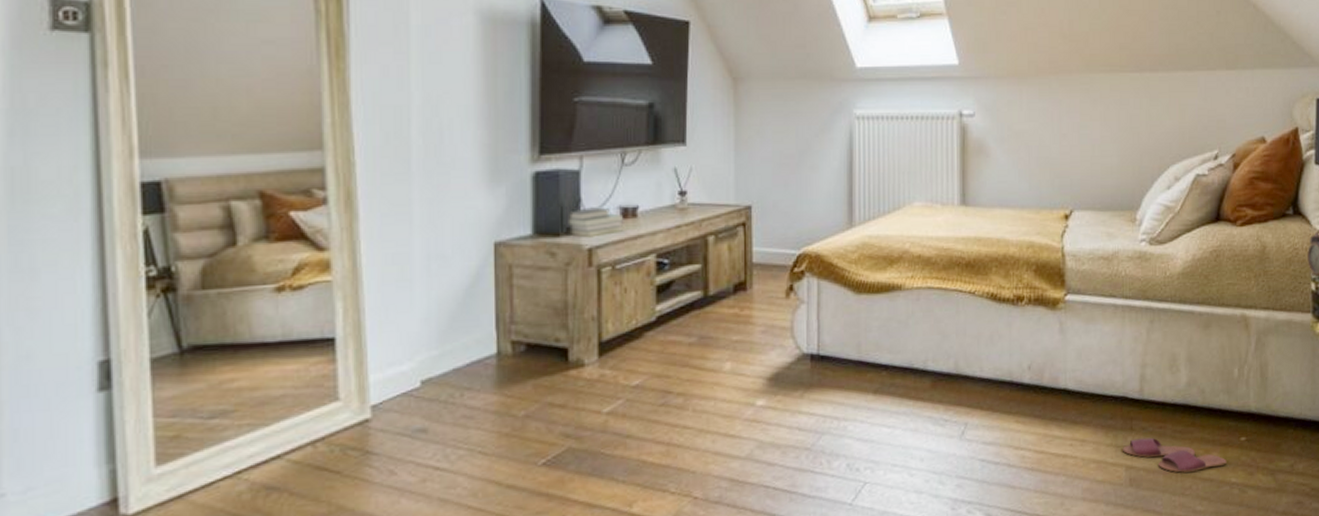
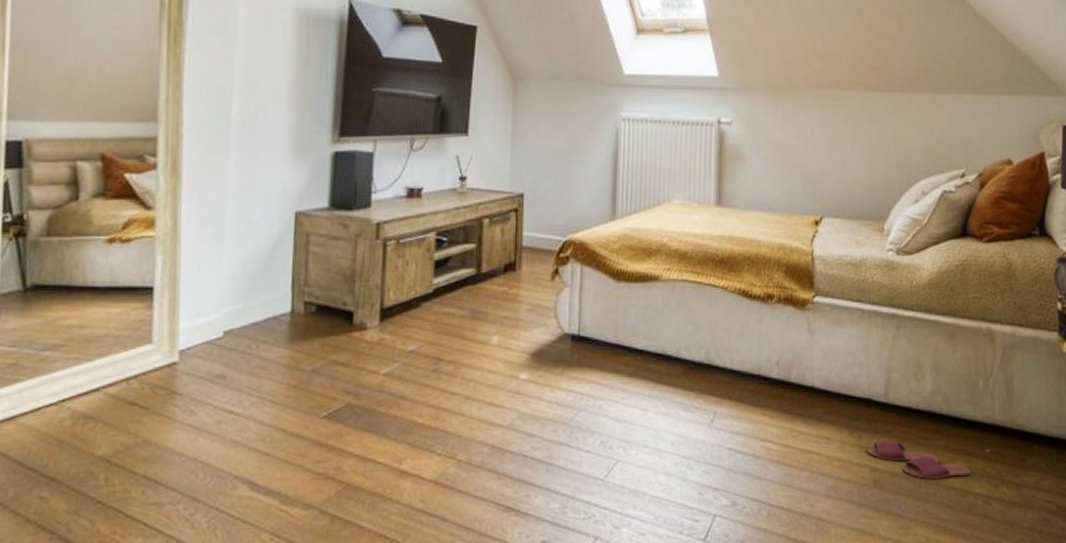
books: present [564,207,623,238] -> none [357,186,409,213]

